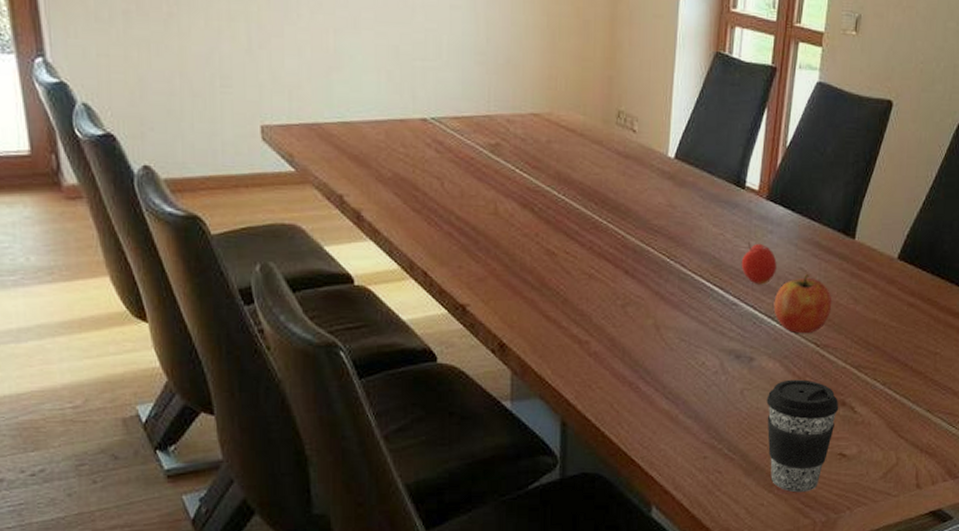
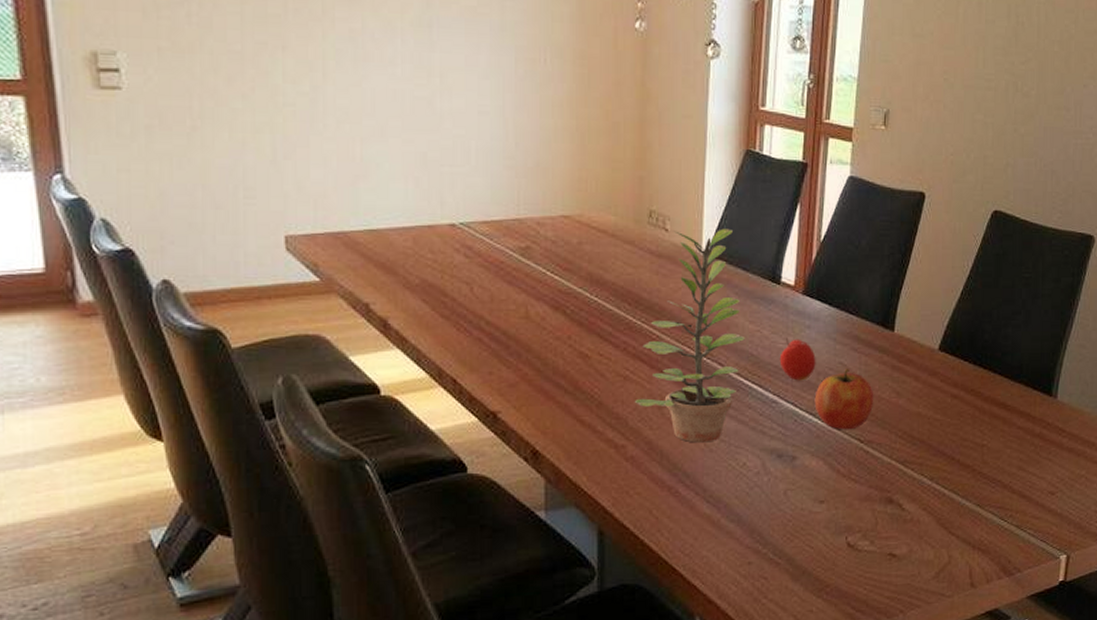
plant: none [599,131,708,341] -> present [635,228,745,443]
coffee cup: present [766,379,839,493] -> none [811,477,886,597]

